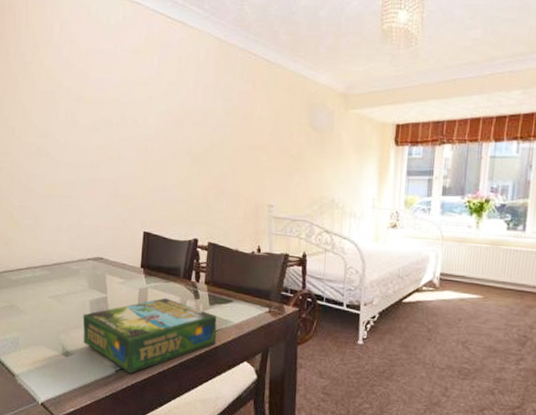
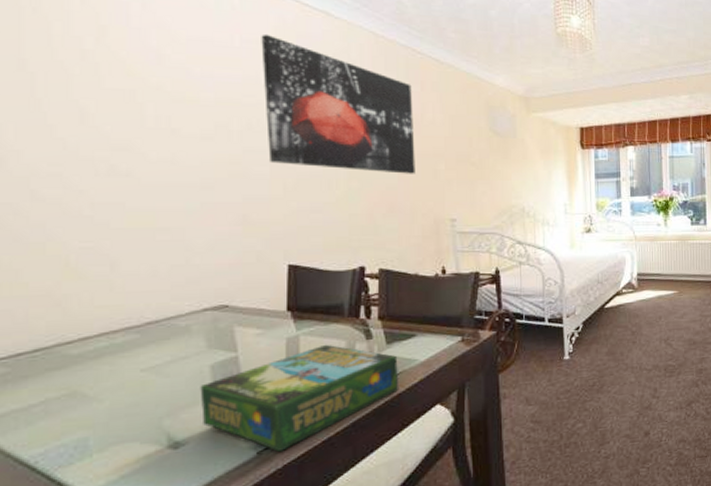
wall art: none [135,43,246,164] -> present [261,34,415,174]

